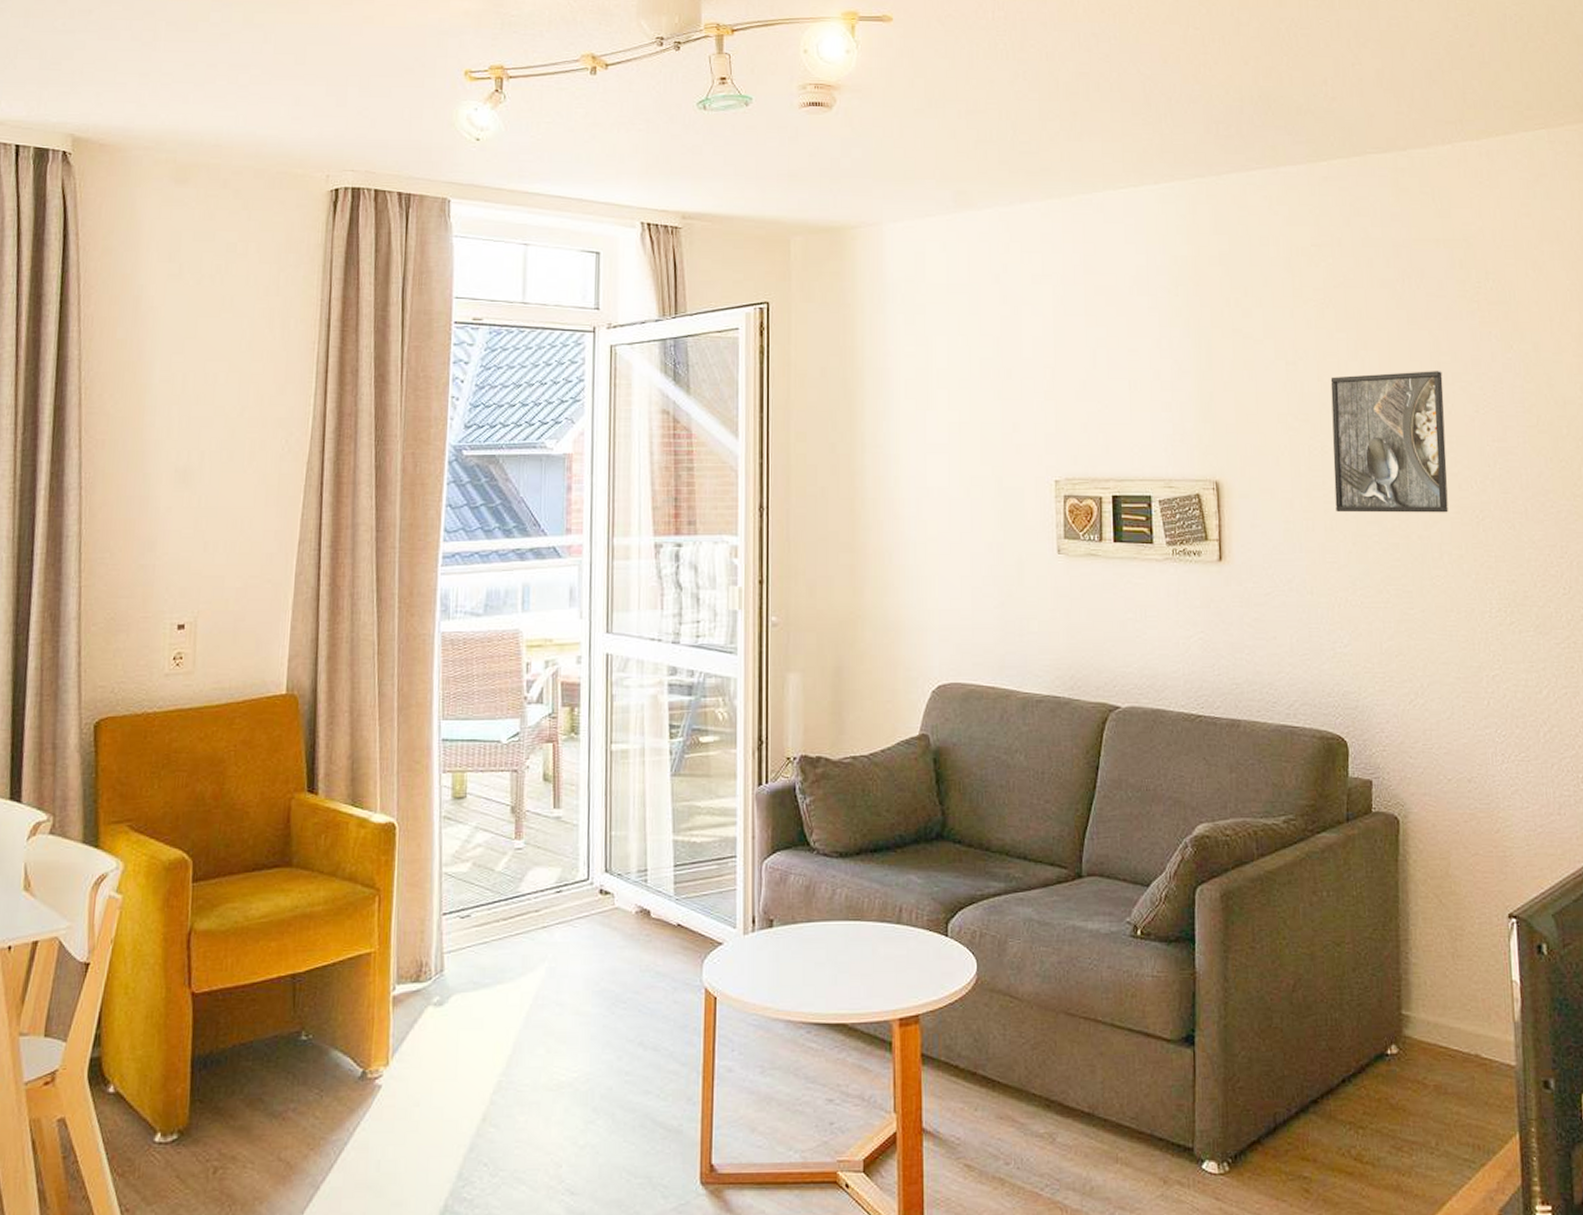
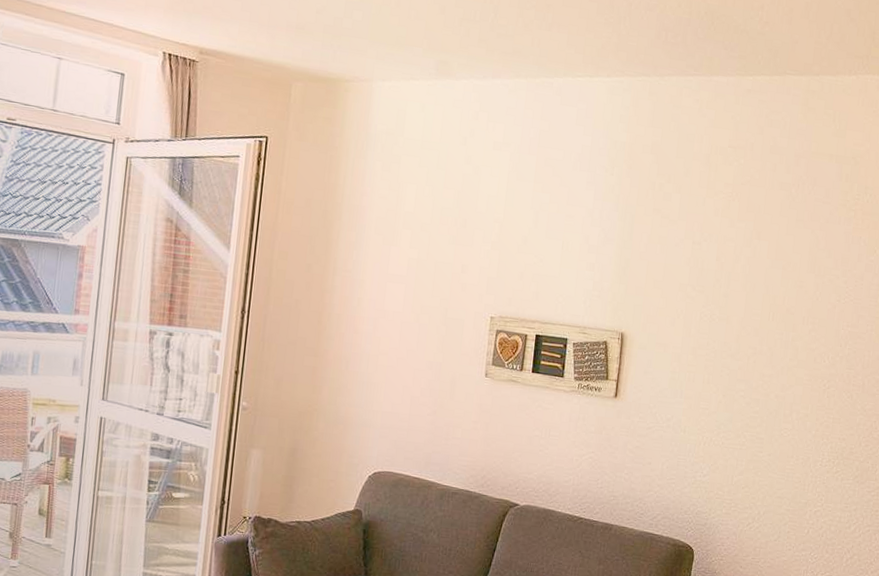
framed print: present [1330,371,1448,513] -> none [714,258,817,380]

